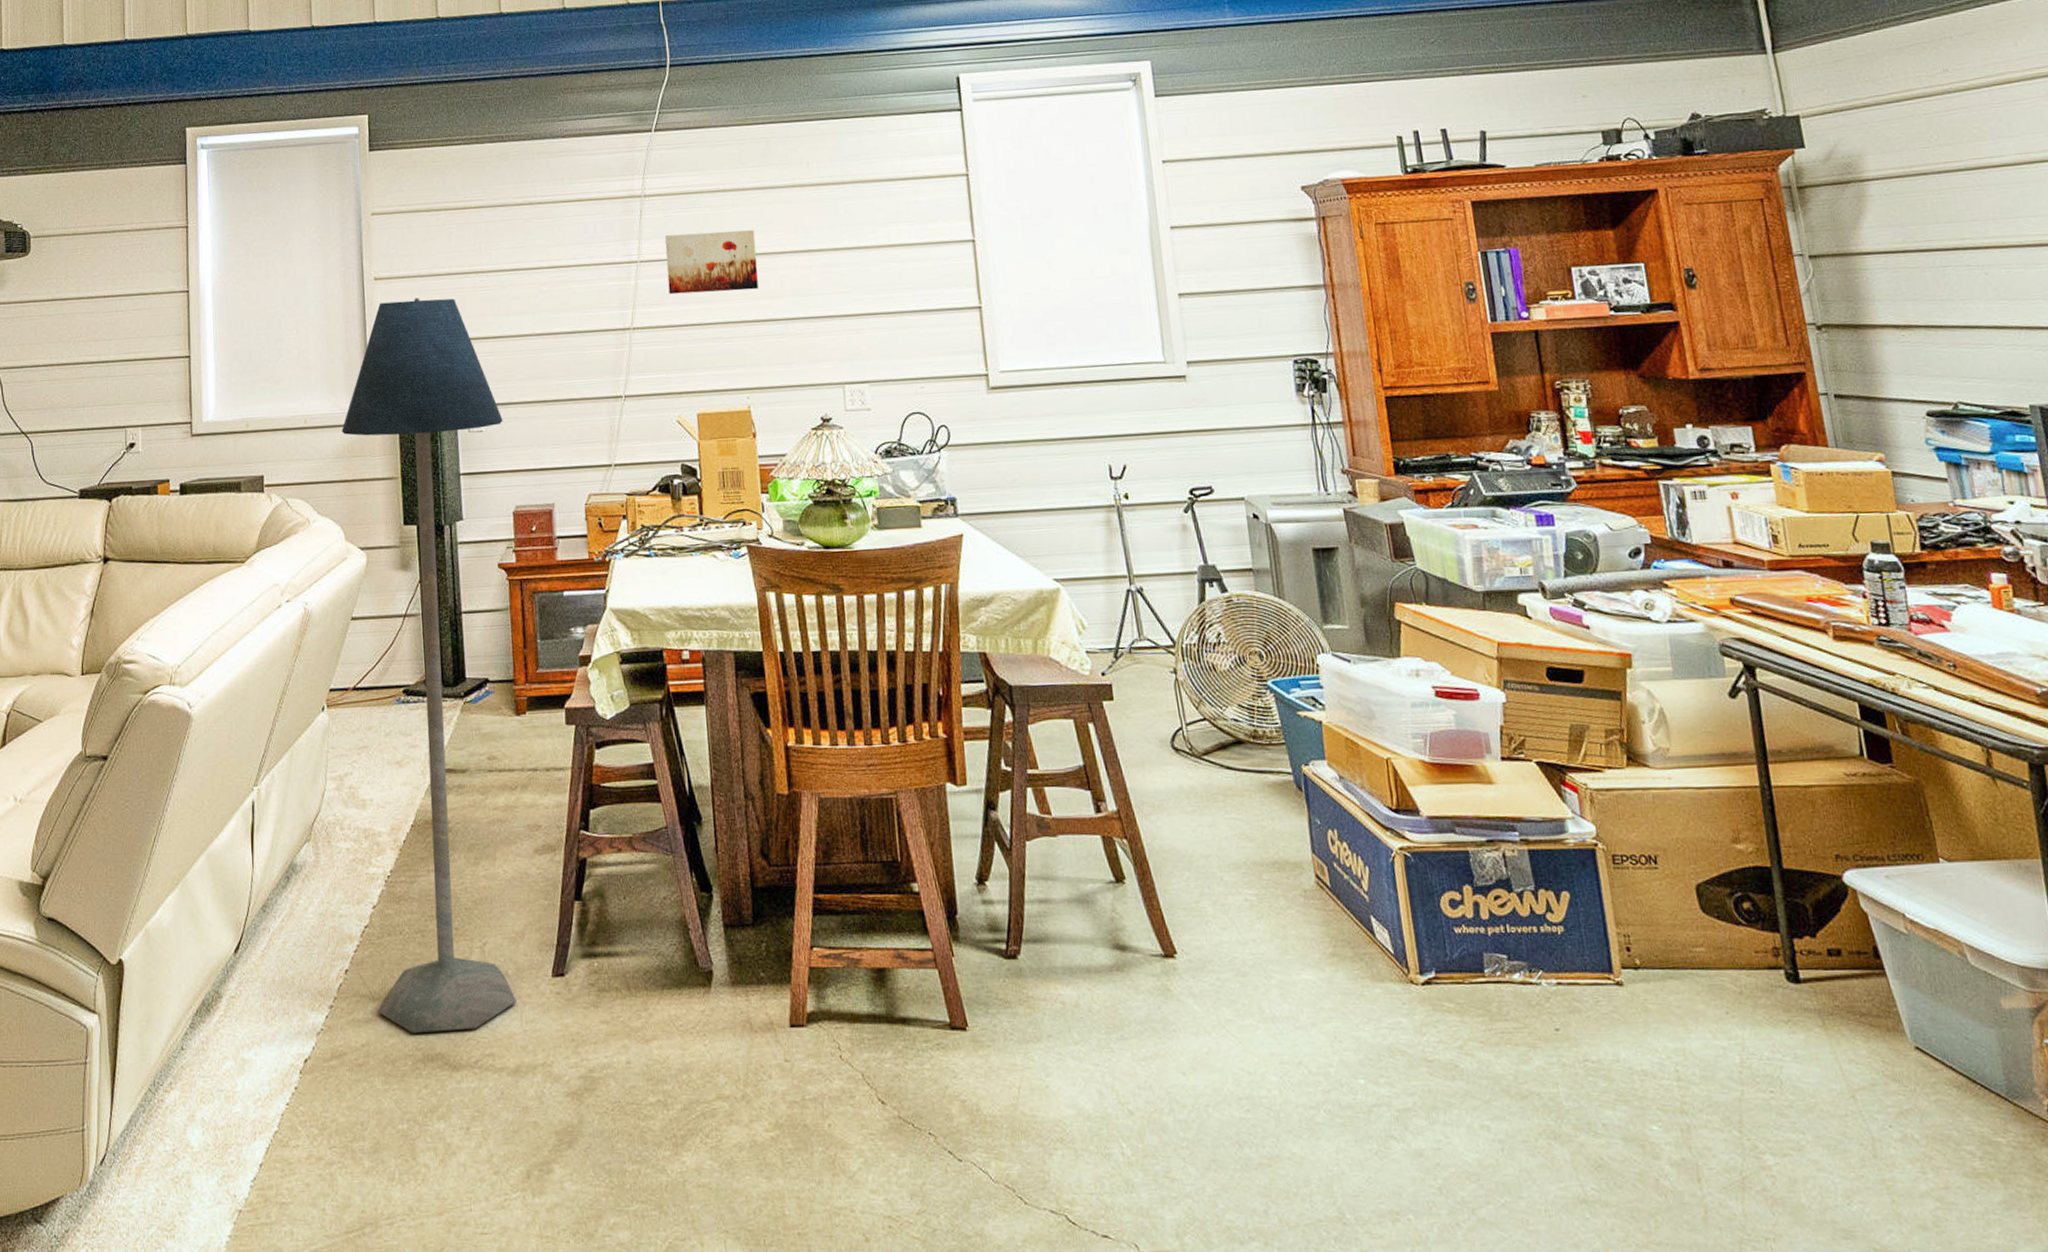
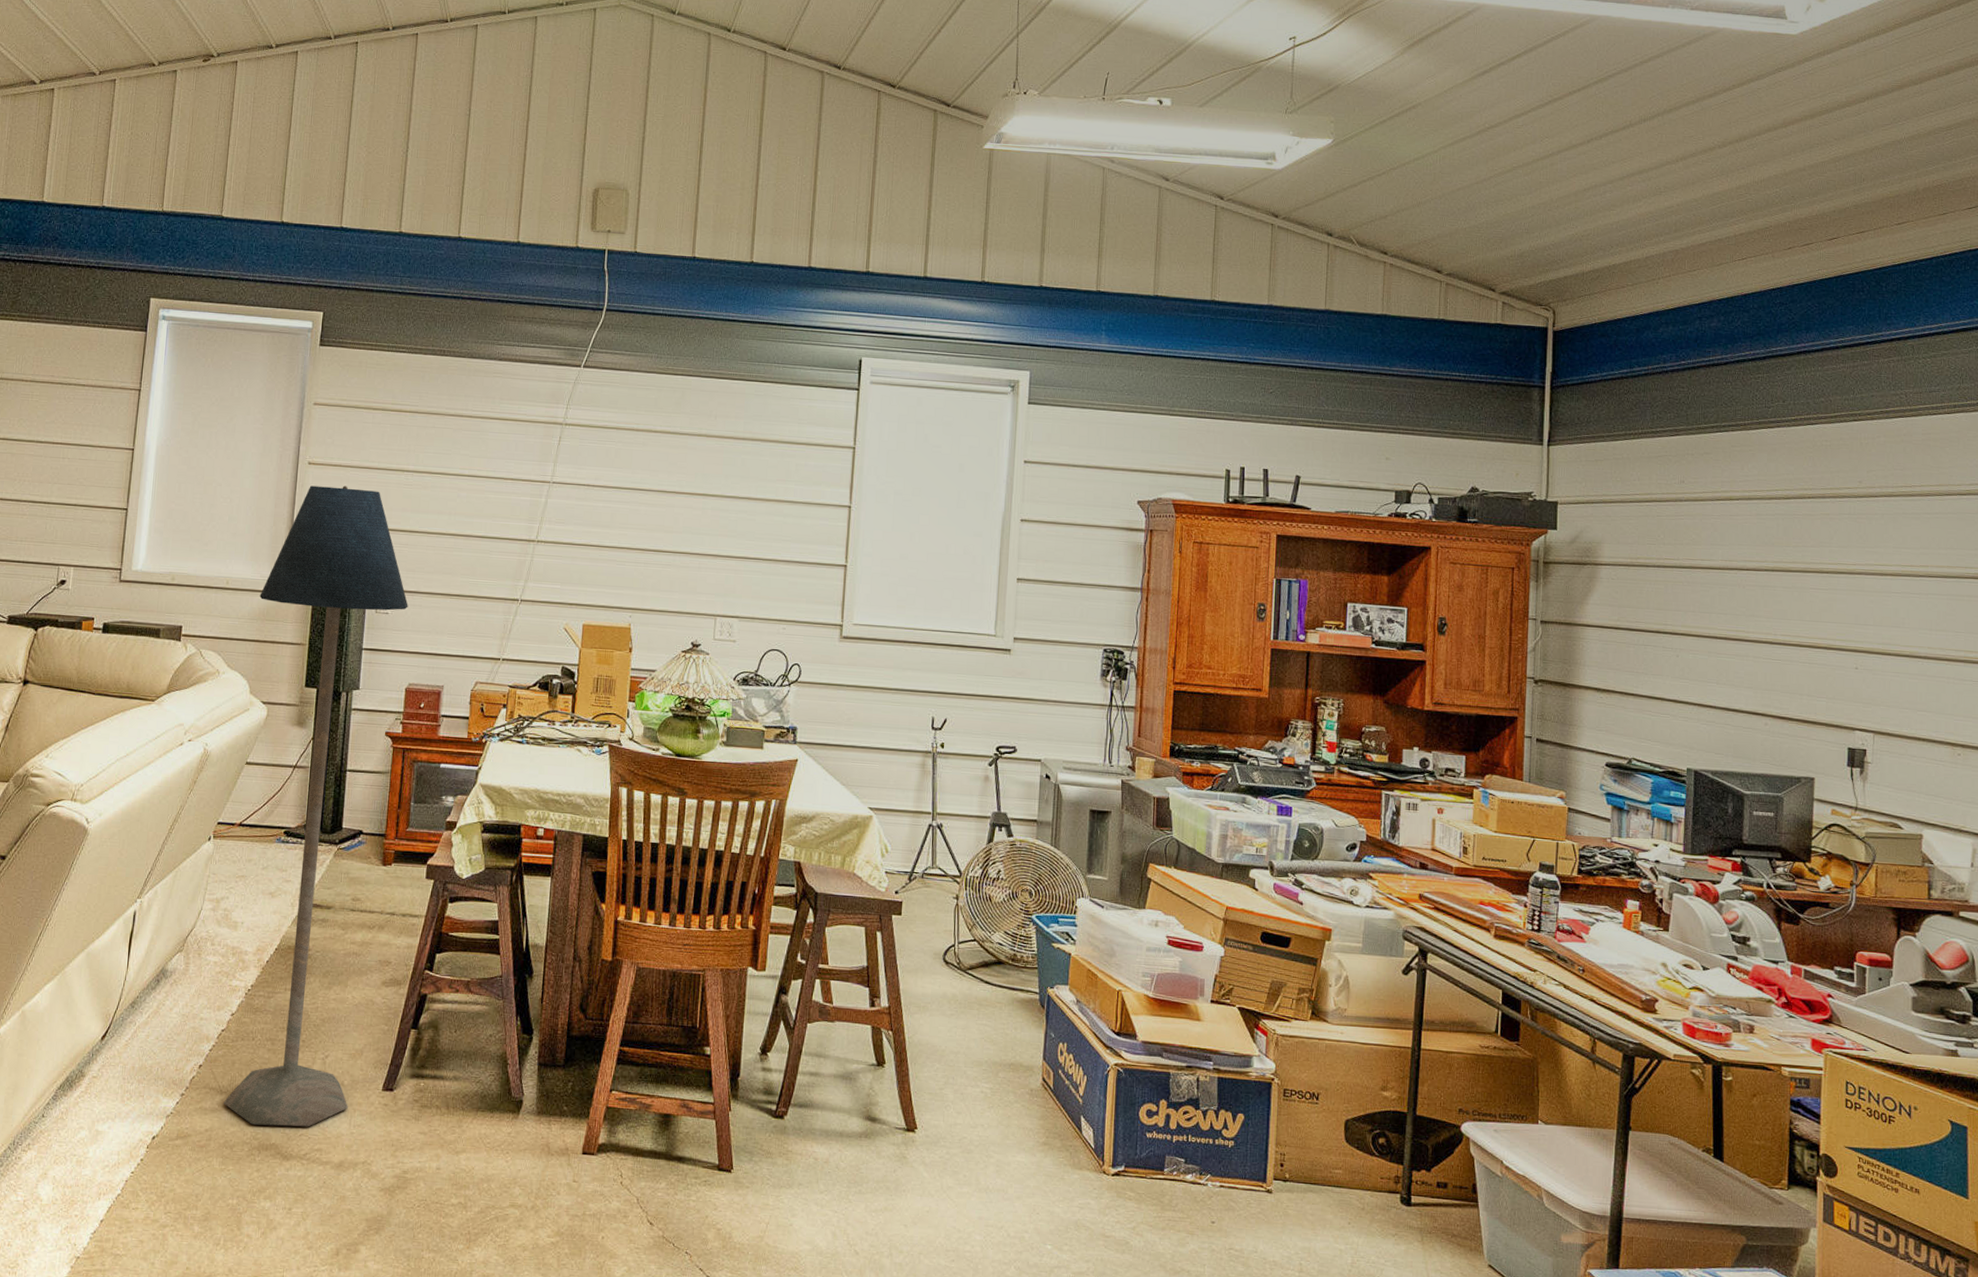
wall art: present [665,230,759,295] -> none [574,463,659,522]

